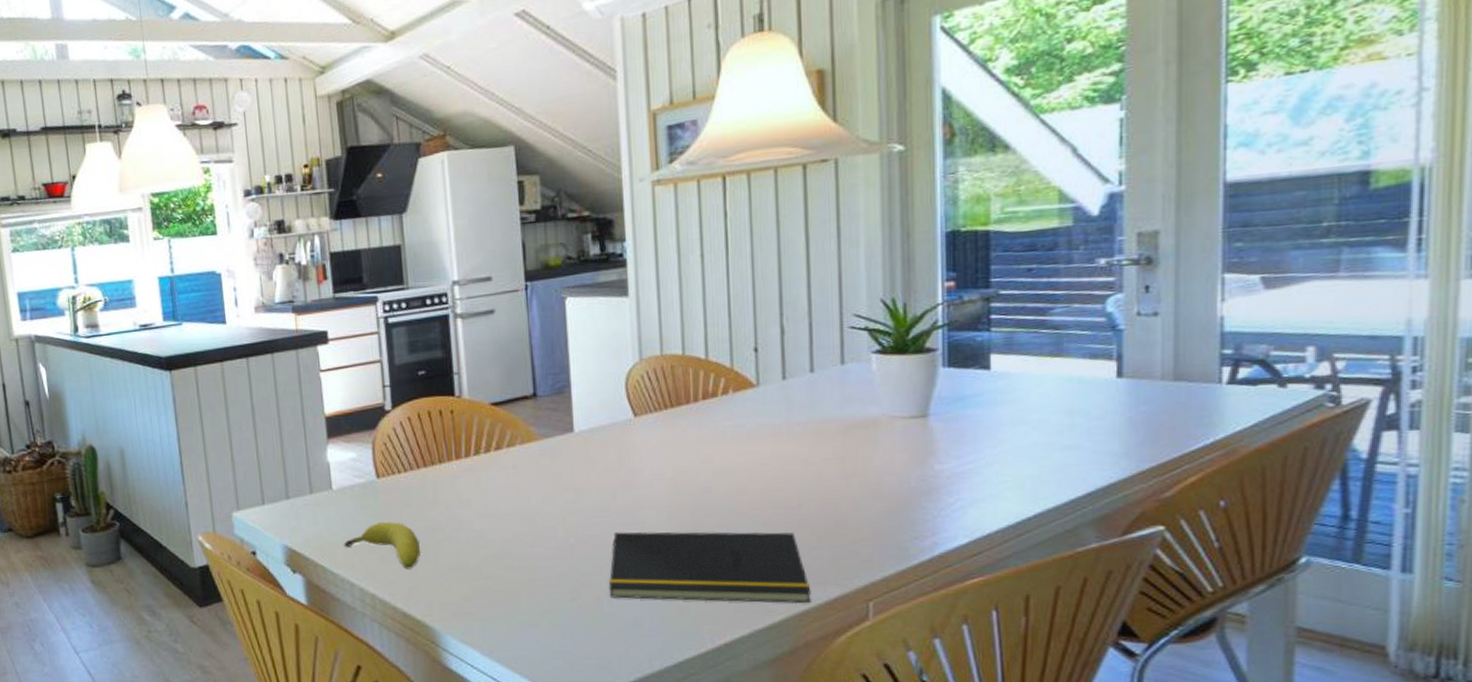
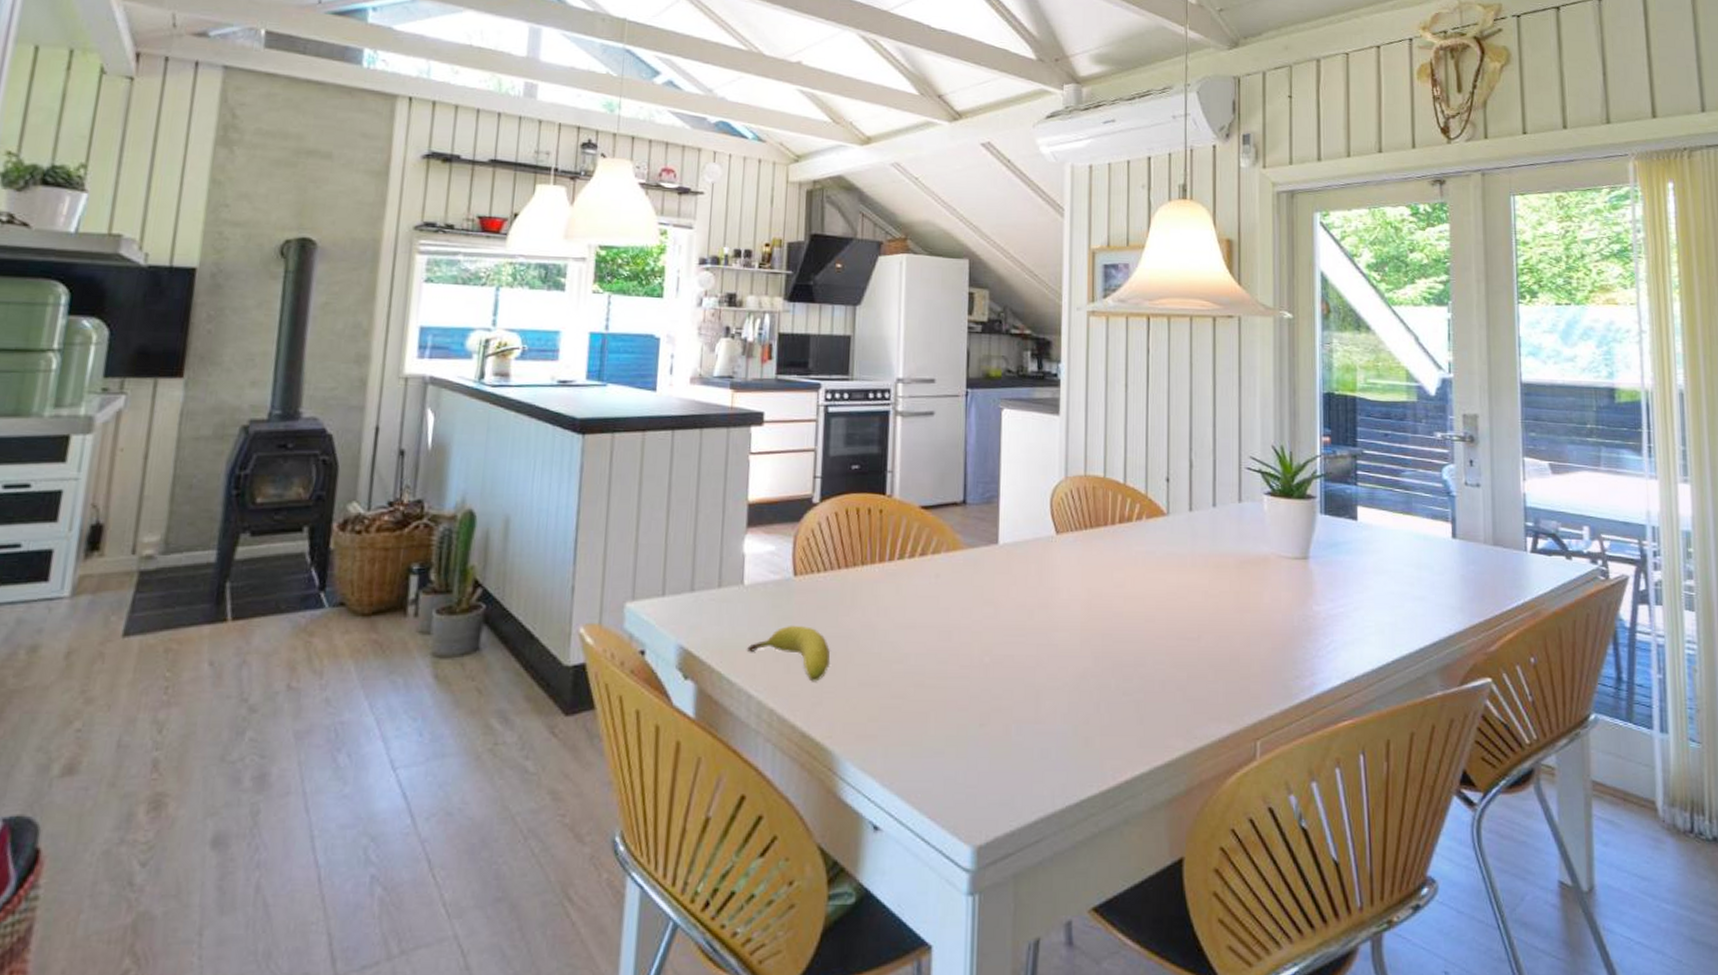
notepad: present [608,531,811,604] -> none [1018,653,1207,740]

